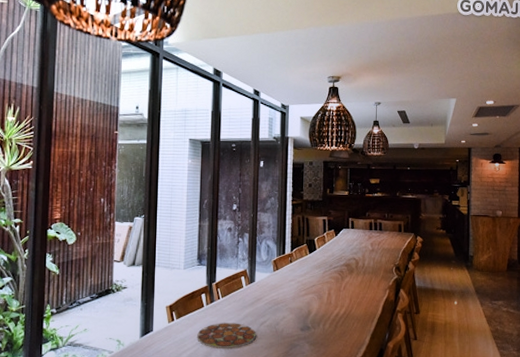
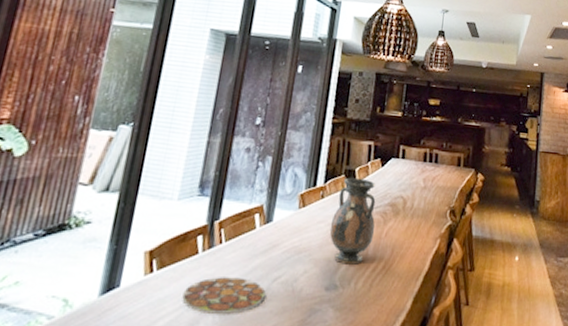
vase: none [299,245,335,311] -> present [329,177,376,265]

